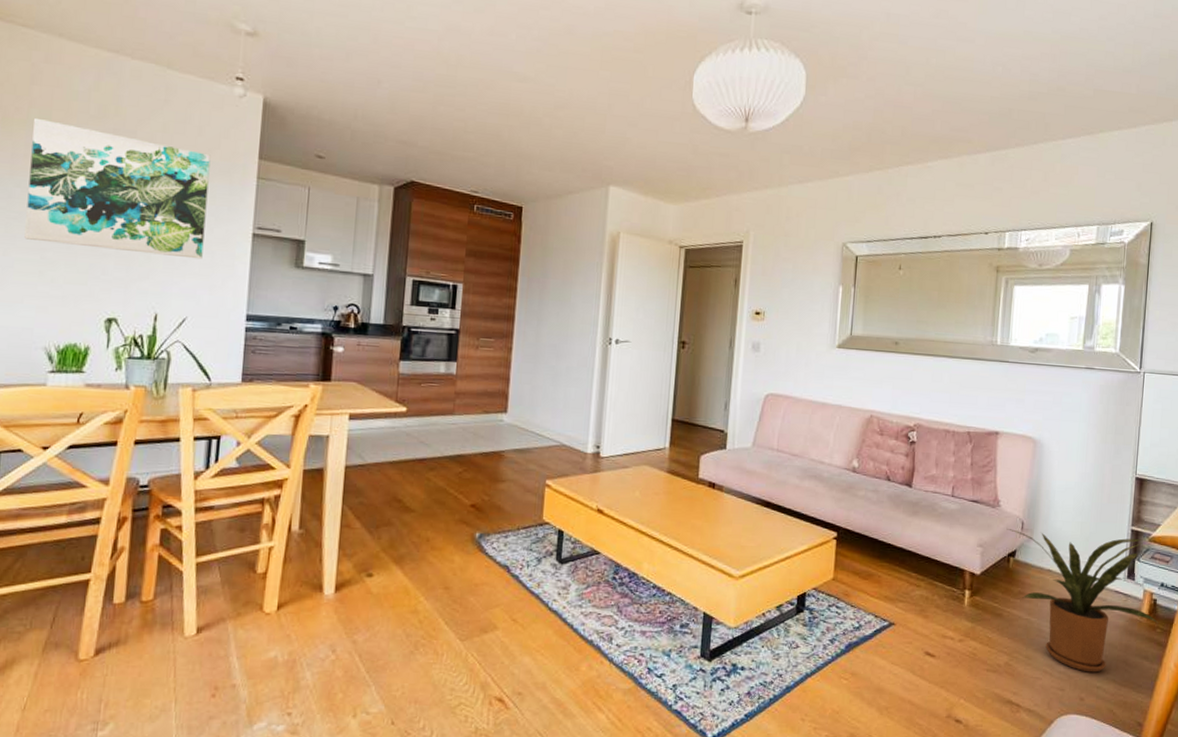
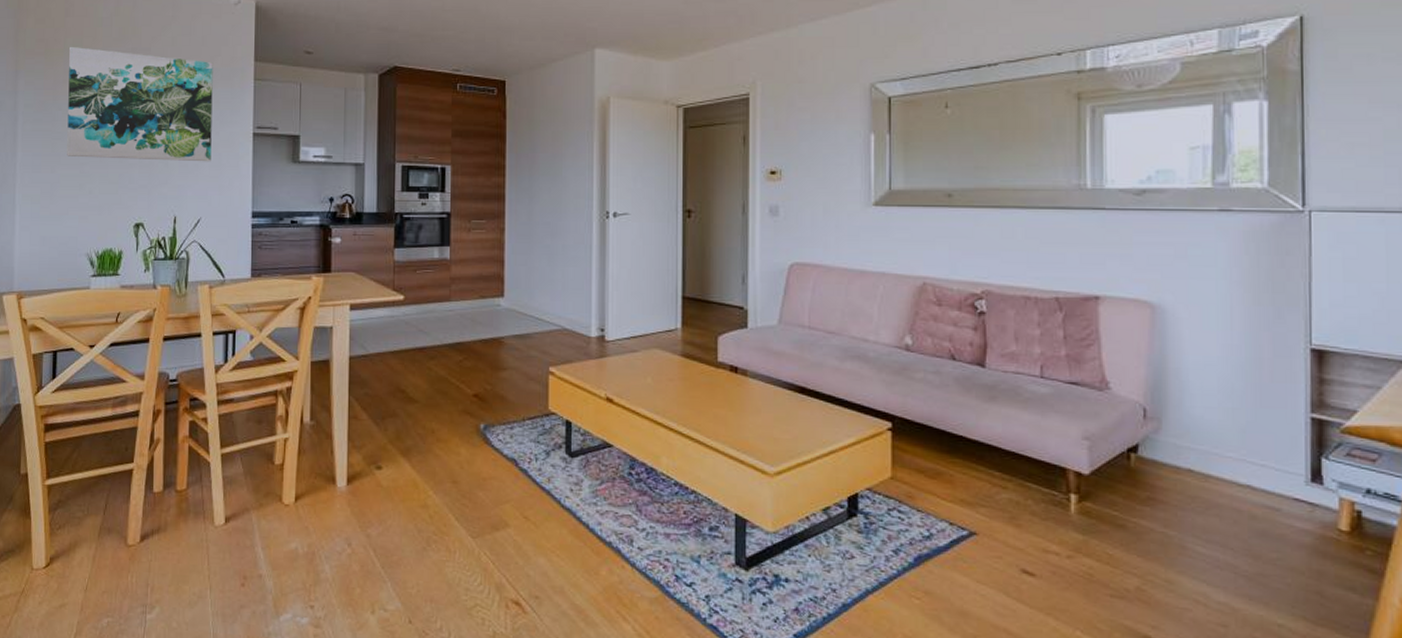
house plant: present [1006,529,1159,673] -> none [1121,417,1368,606]

